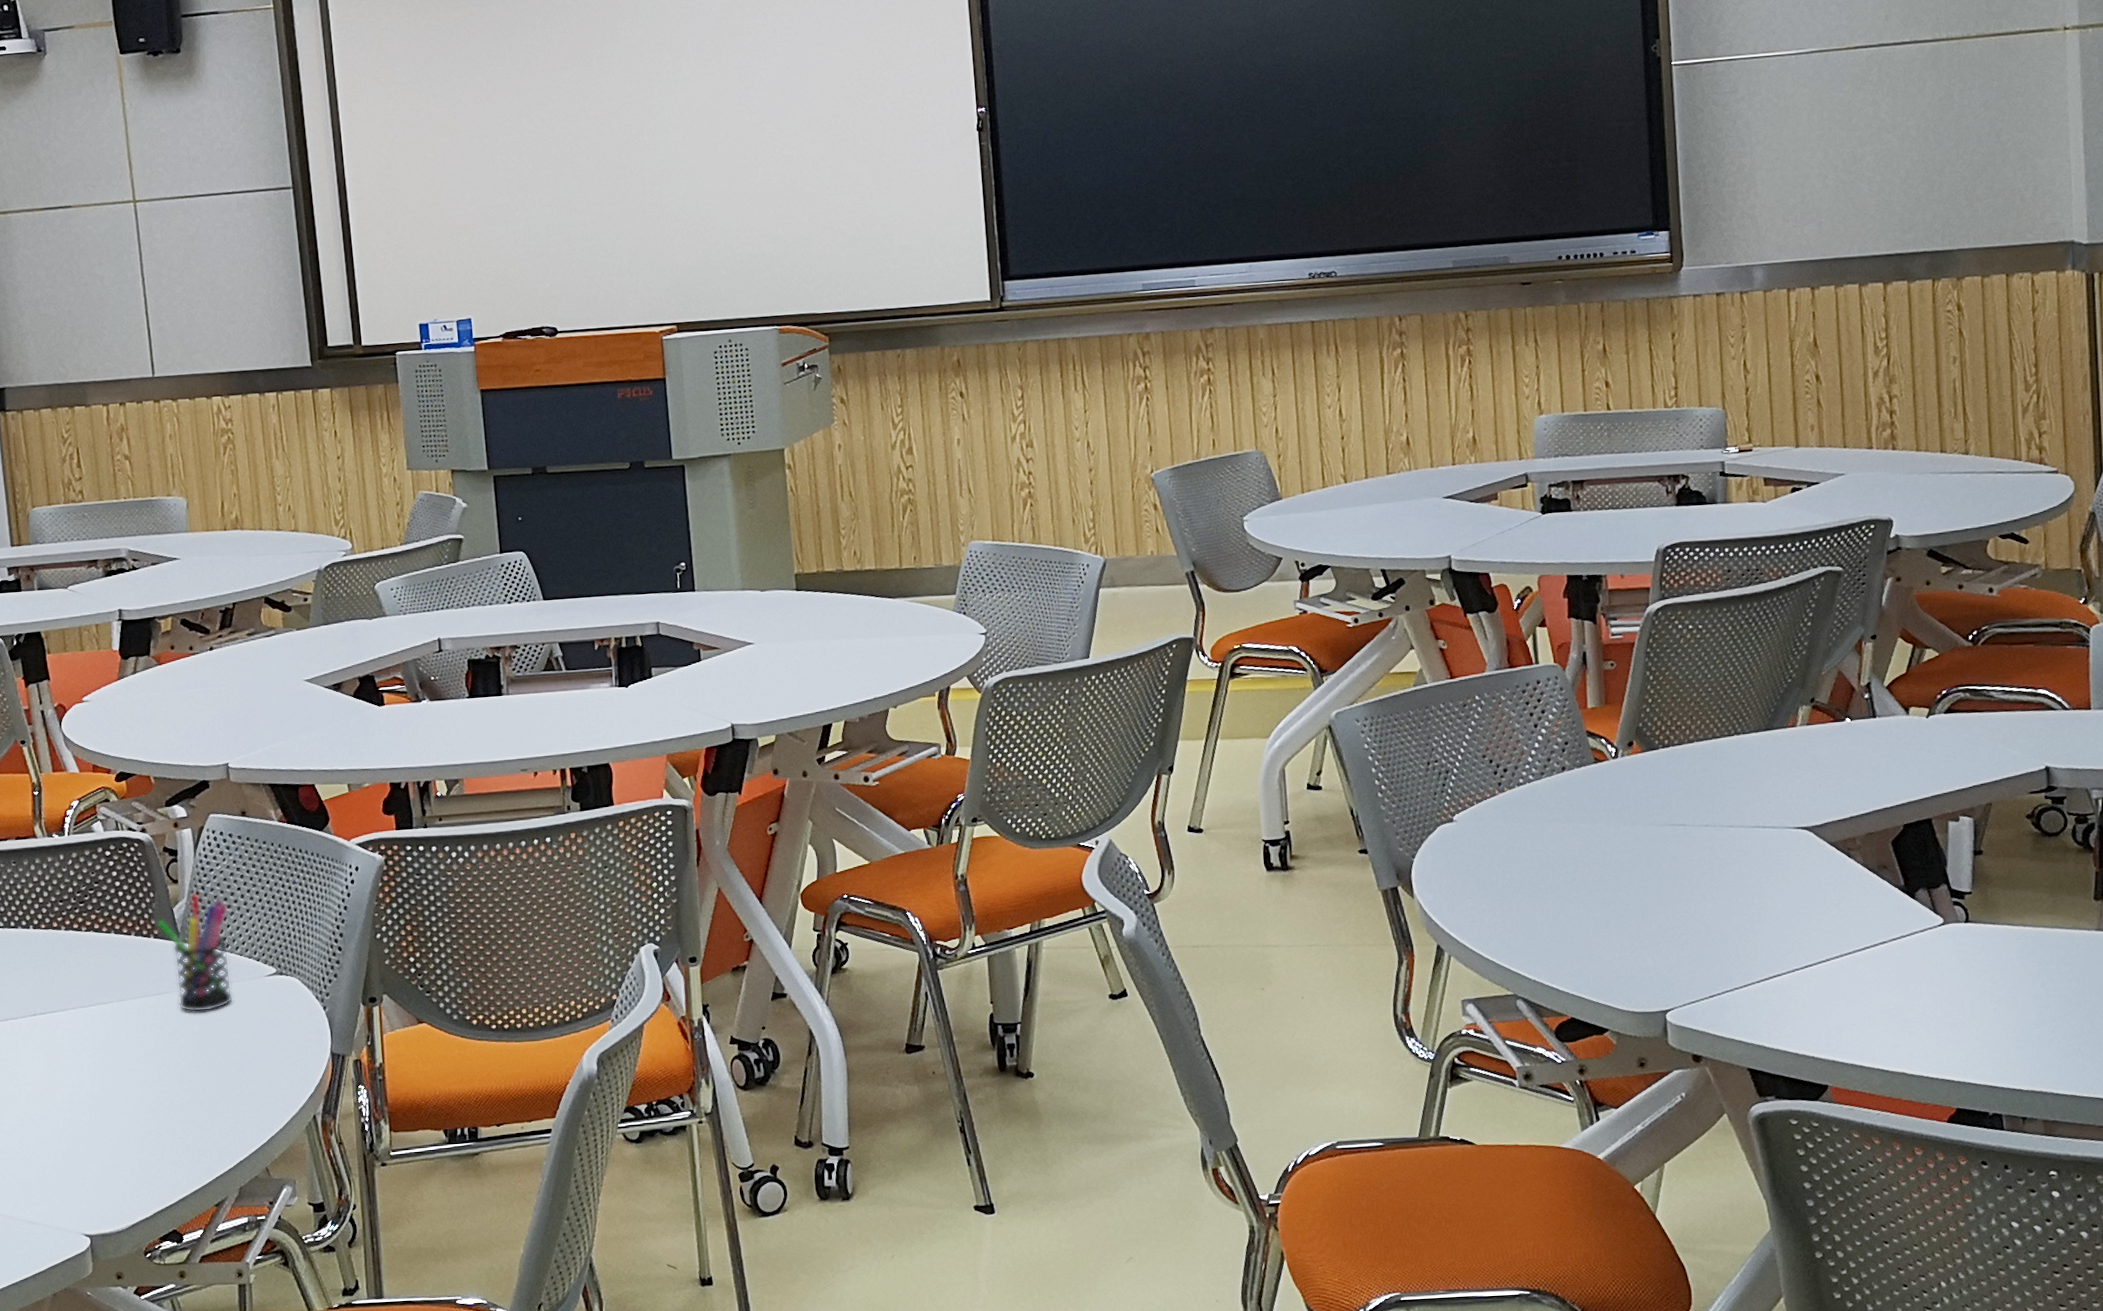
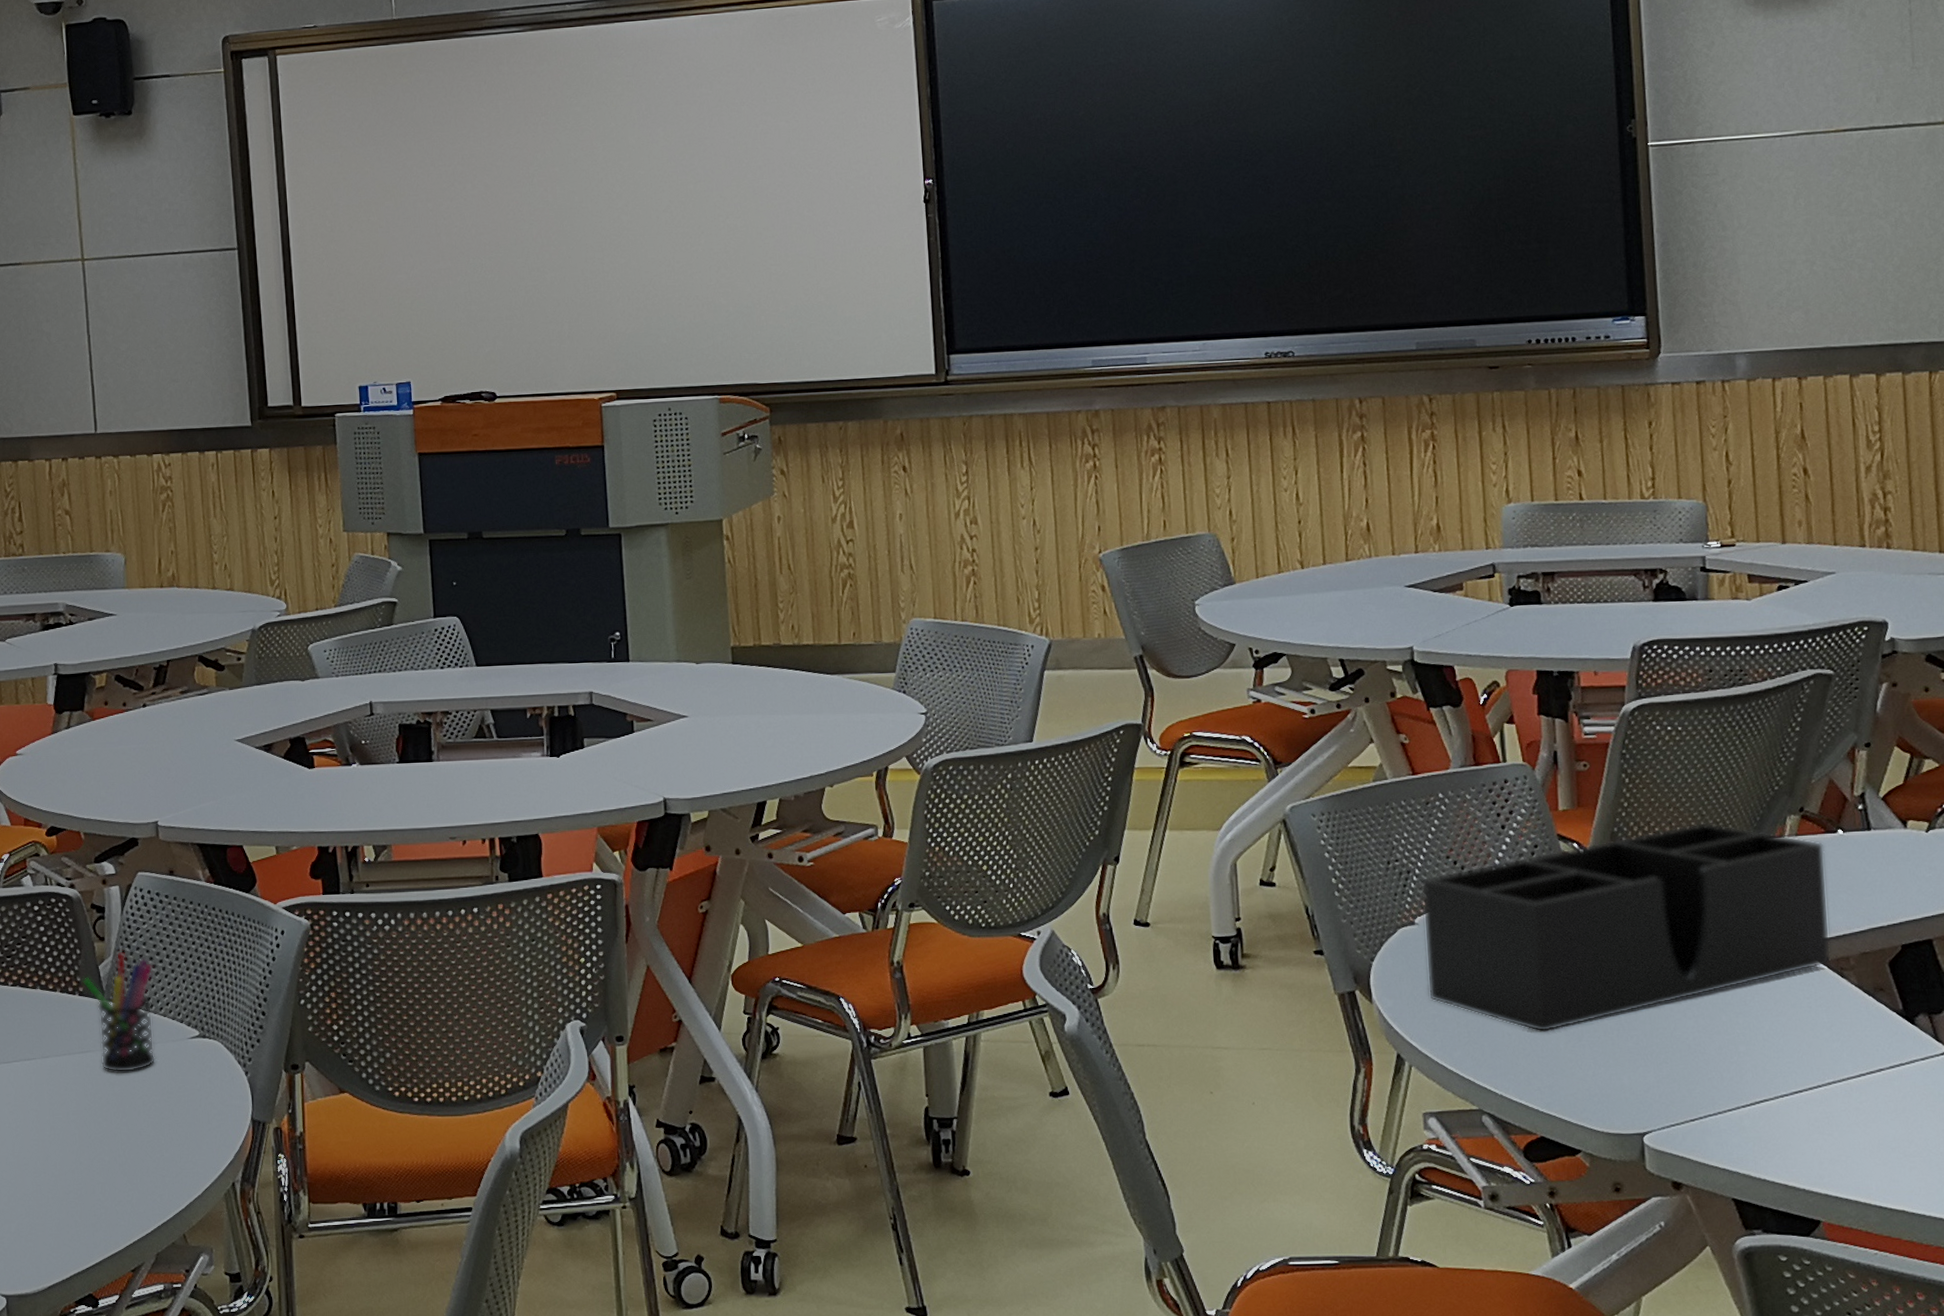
desk organizer: none [1459,715,1839,920] -> present [1421,822,1831,1033]

